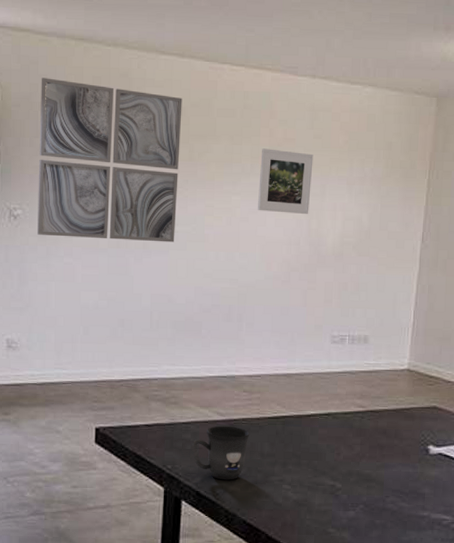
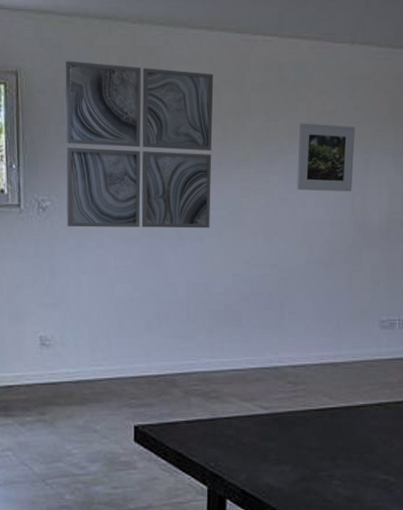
mug: present [192,426,250,480] -> none [236,420,296,477]

